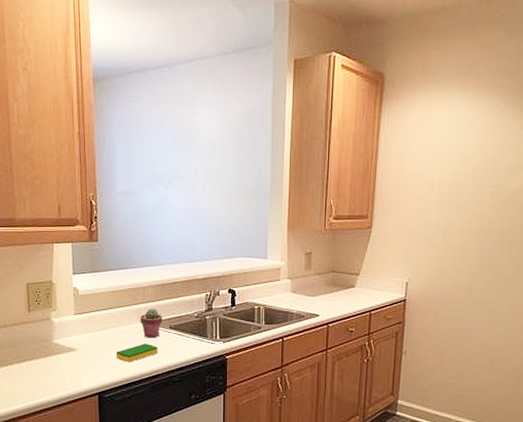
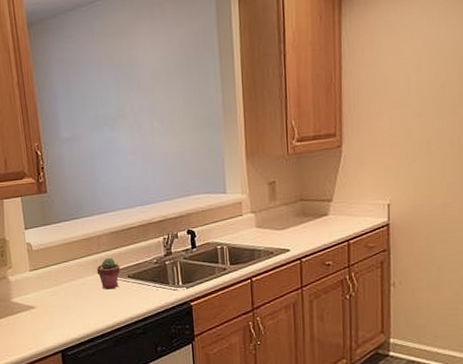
dish sponge: present [115,343,158,363] -> none [75,295,119,317]

